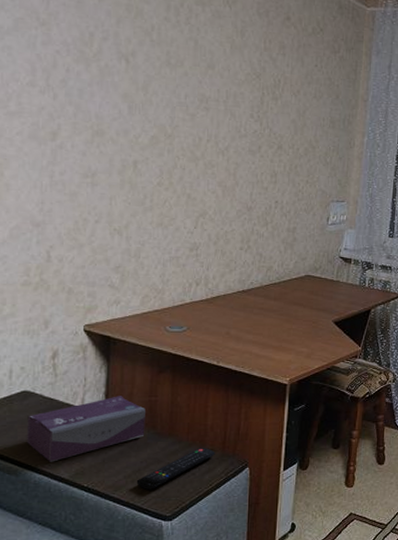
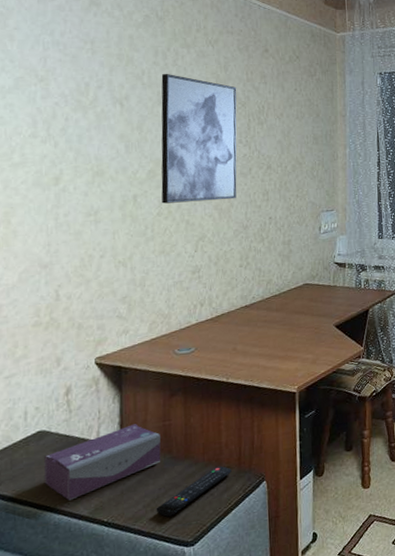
wall art: none [163,31,253,177] -> present [161,73,237,204]

